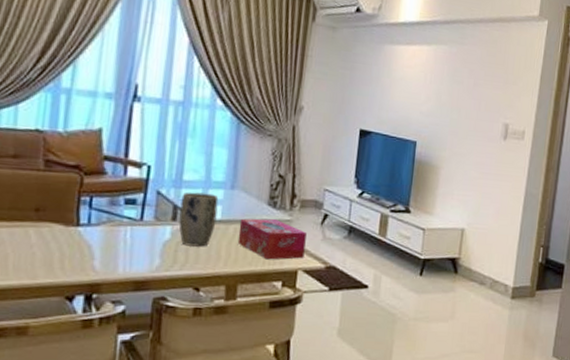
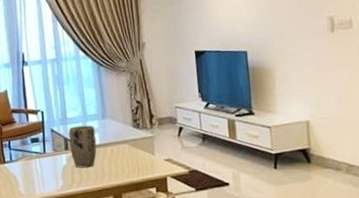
tissue box: present [237,218,307,260] -> none [114,138,170,171]

